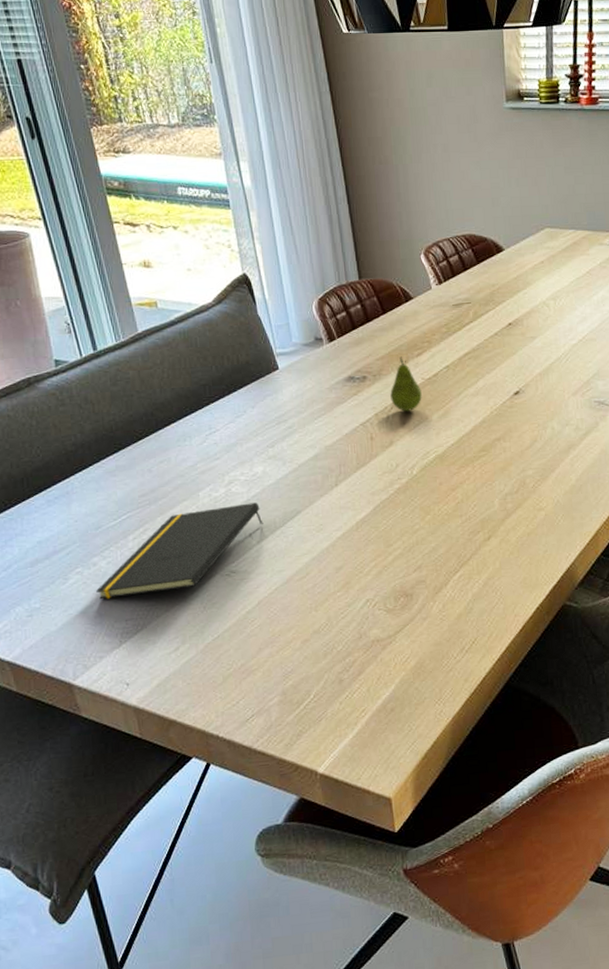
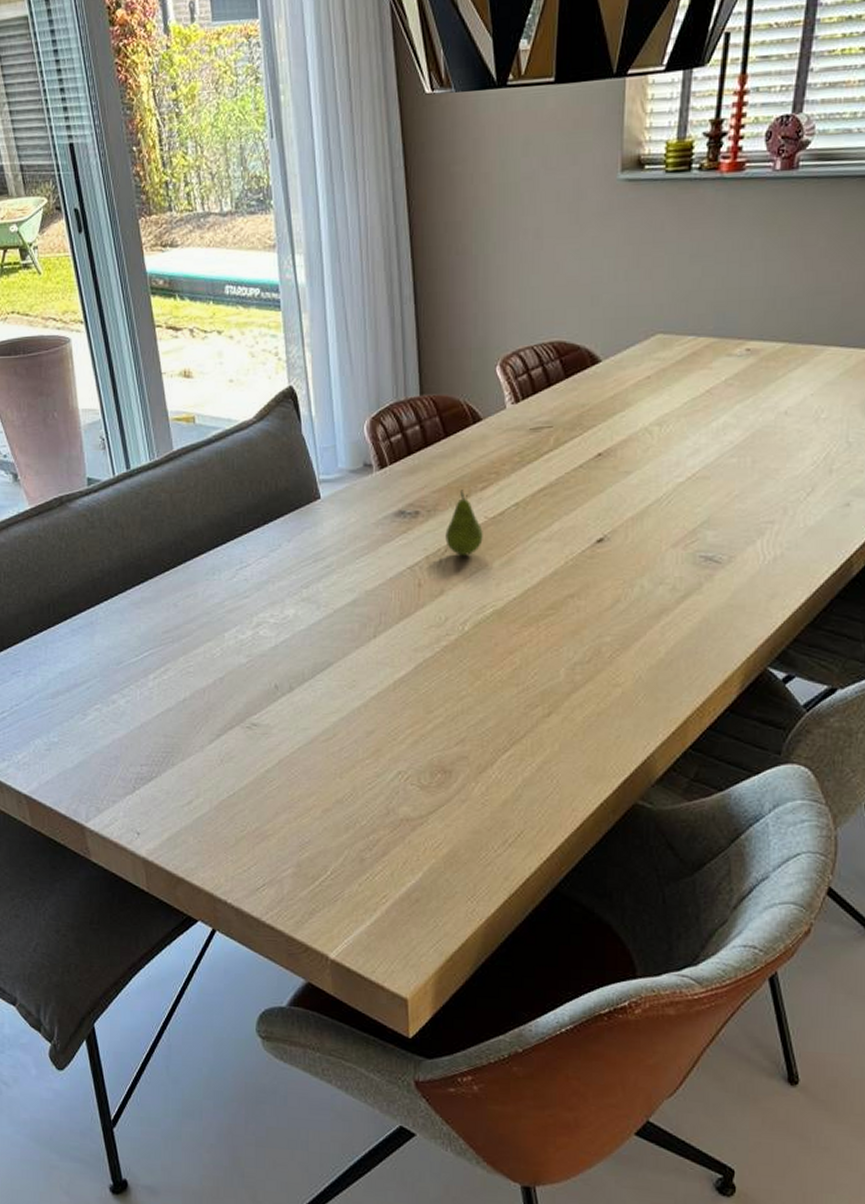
notepad: present [96,502,264,600] -> none [114,649,291,741]

